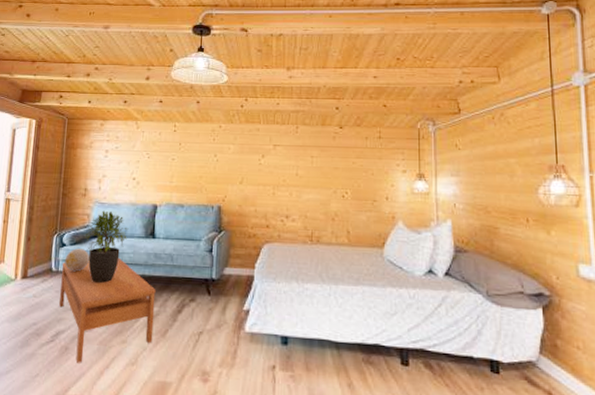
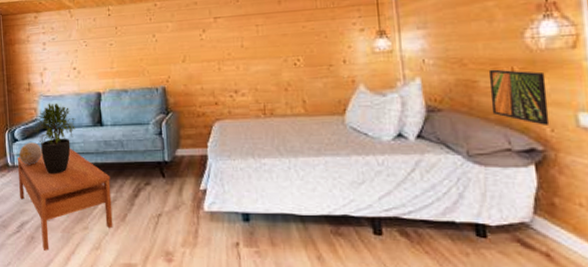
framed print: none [508,218,556,273] -> present [488,69,550,125]

